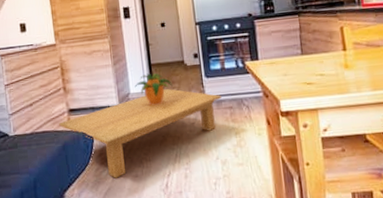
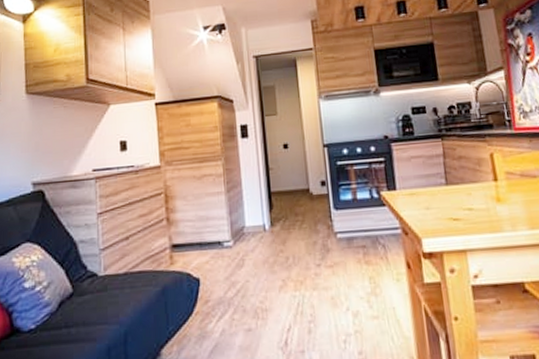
coffee table: present [59,88,222,178] -> none [159,221,353,332]
potted plant: present [134,73,173,105] -> none [251,203,295,242]

